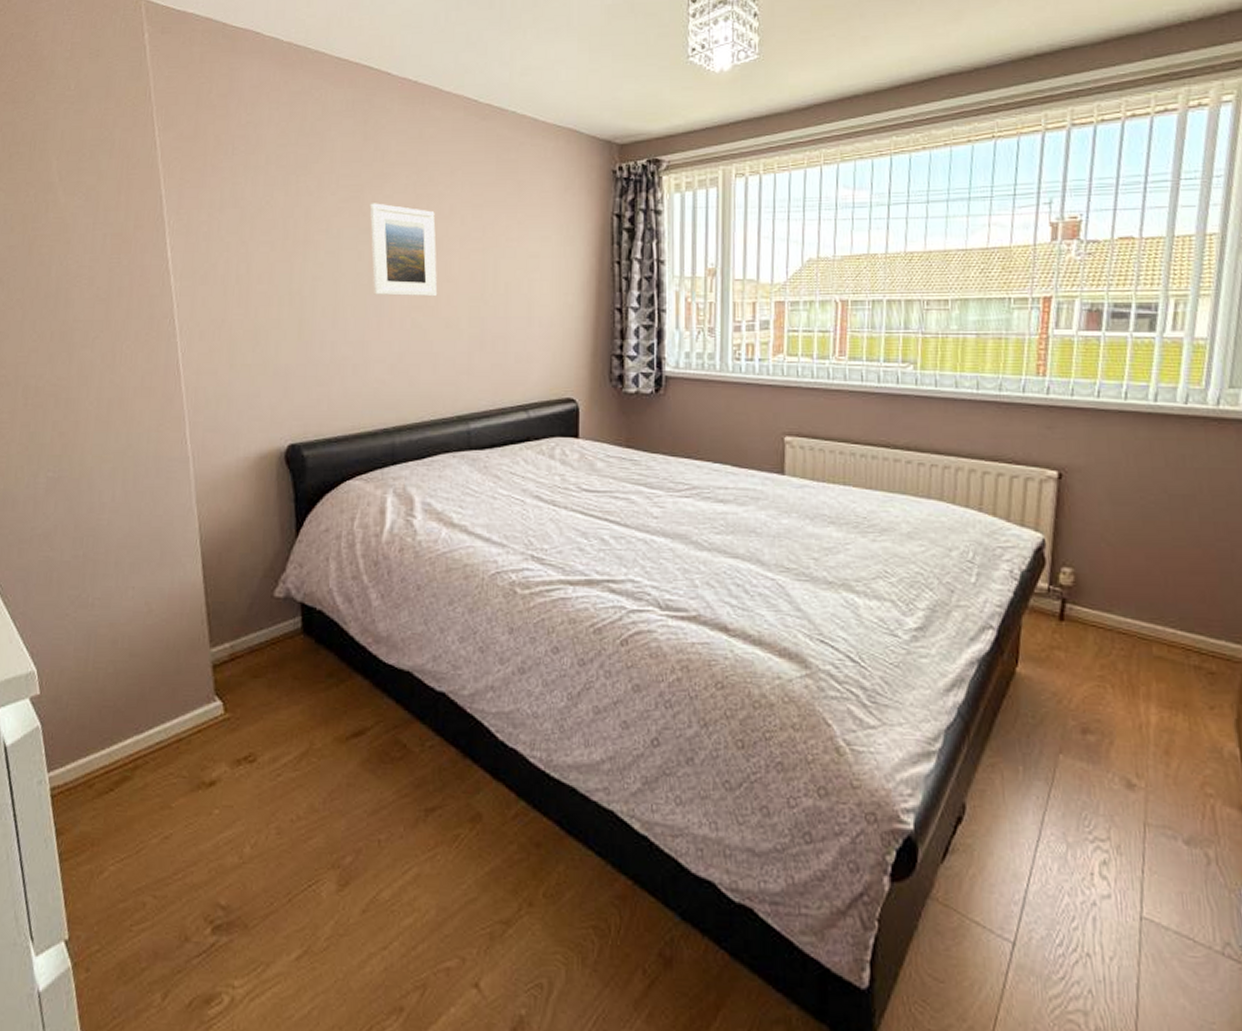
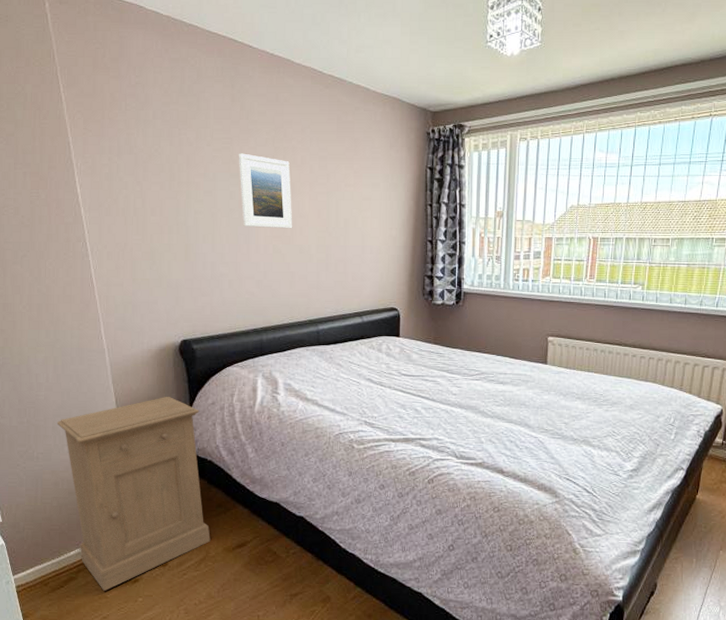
cabinet: none [120,520,317,797] -> present [56,396,211,591]

